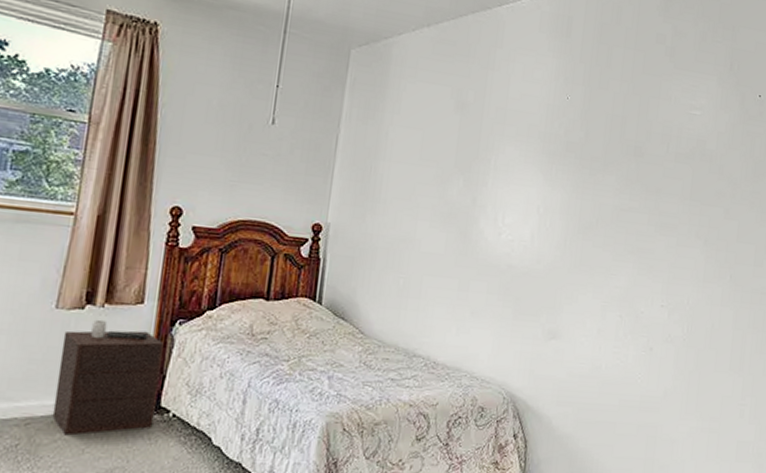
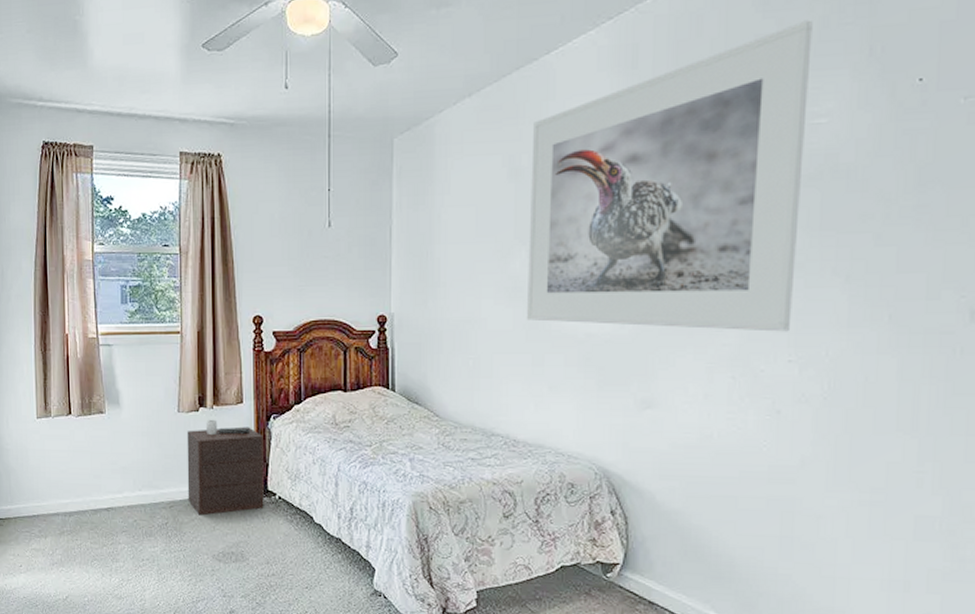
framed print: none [457,31,696,281] -> present [526,19,813,332]

